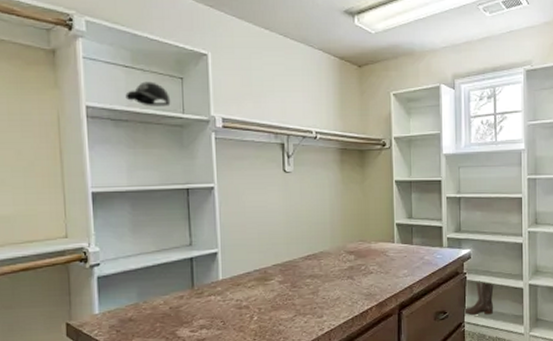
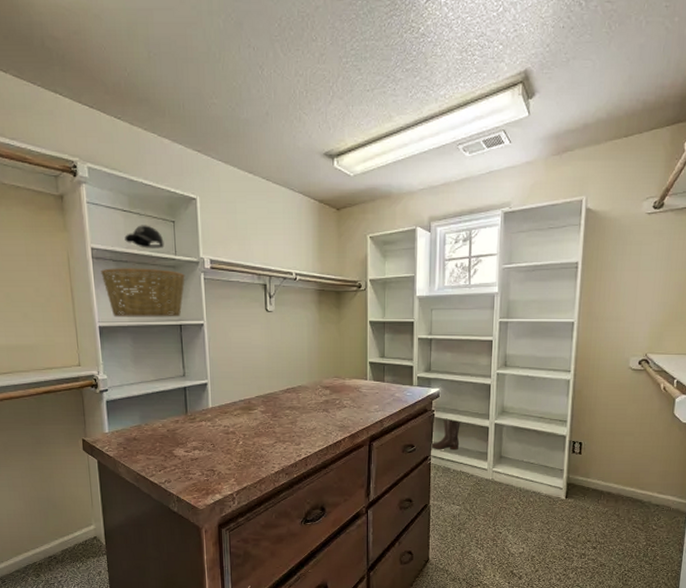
basket: none [96,127,194,182] -> present [100,268,185,317]

